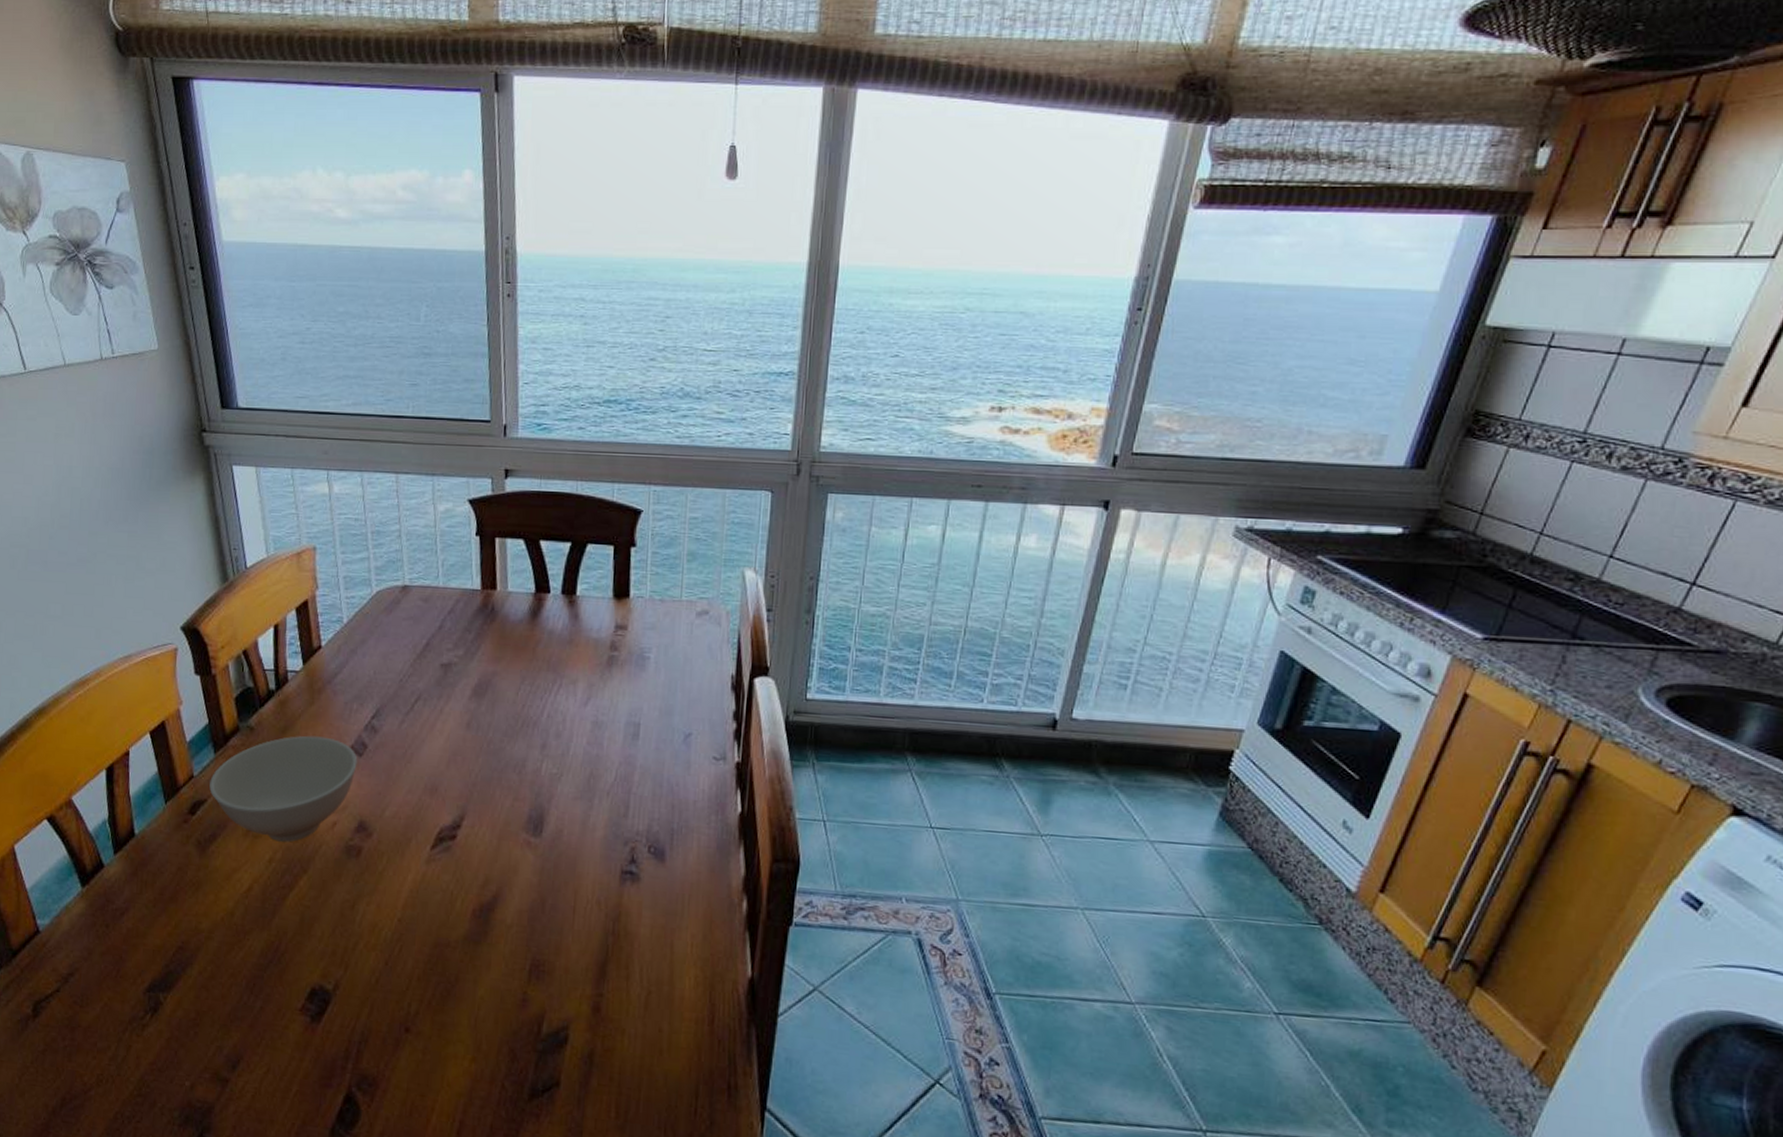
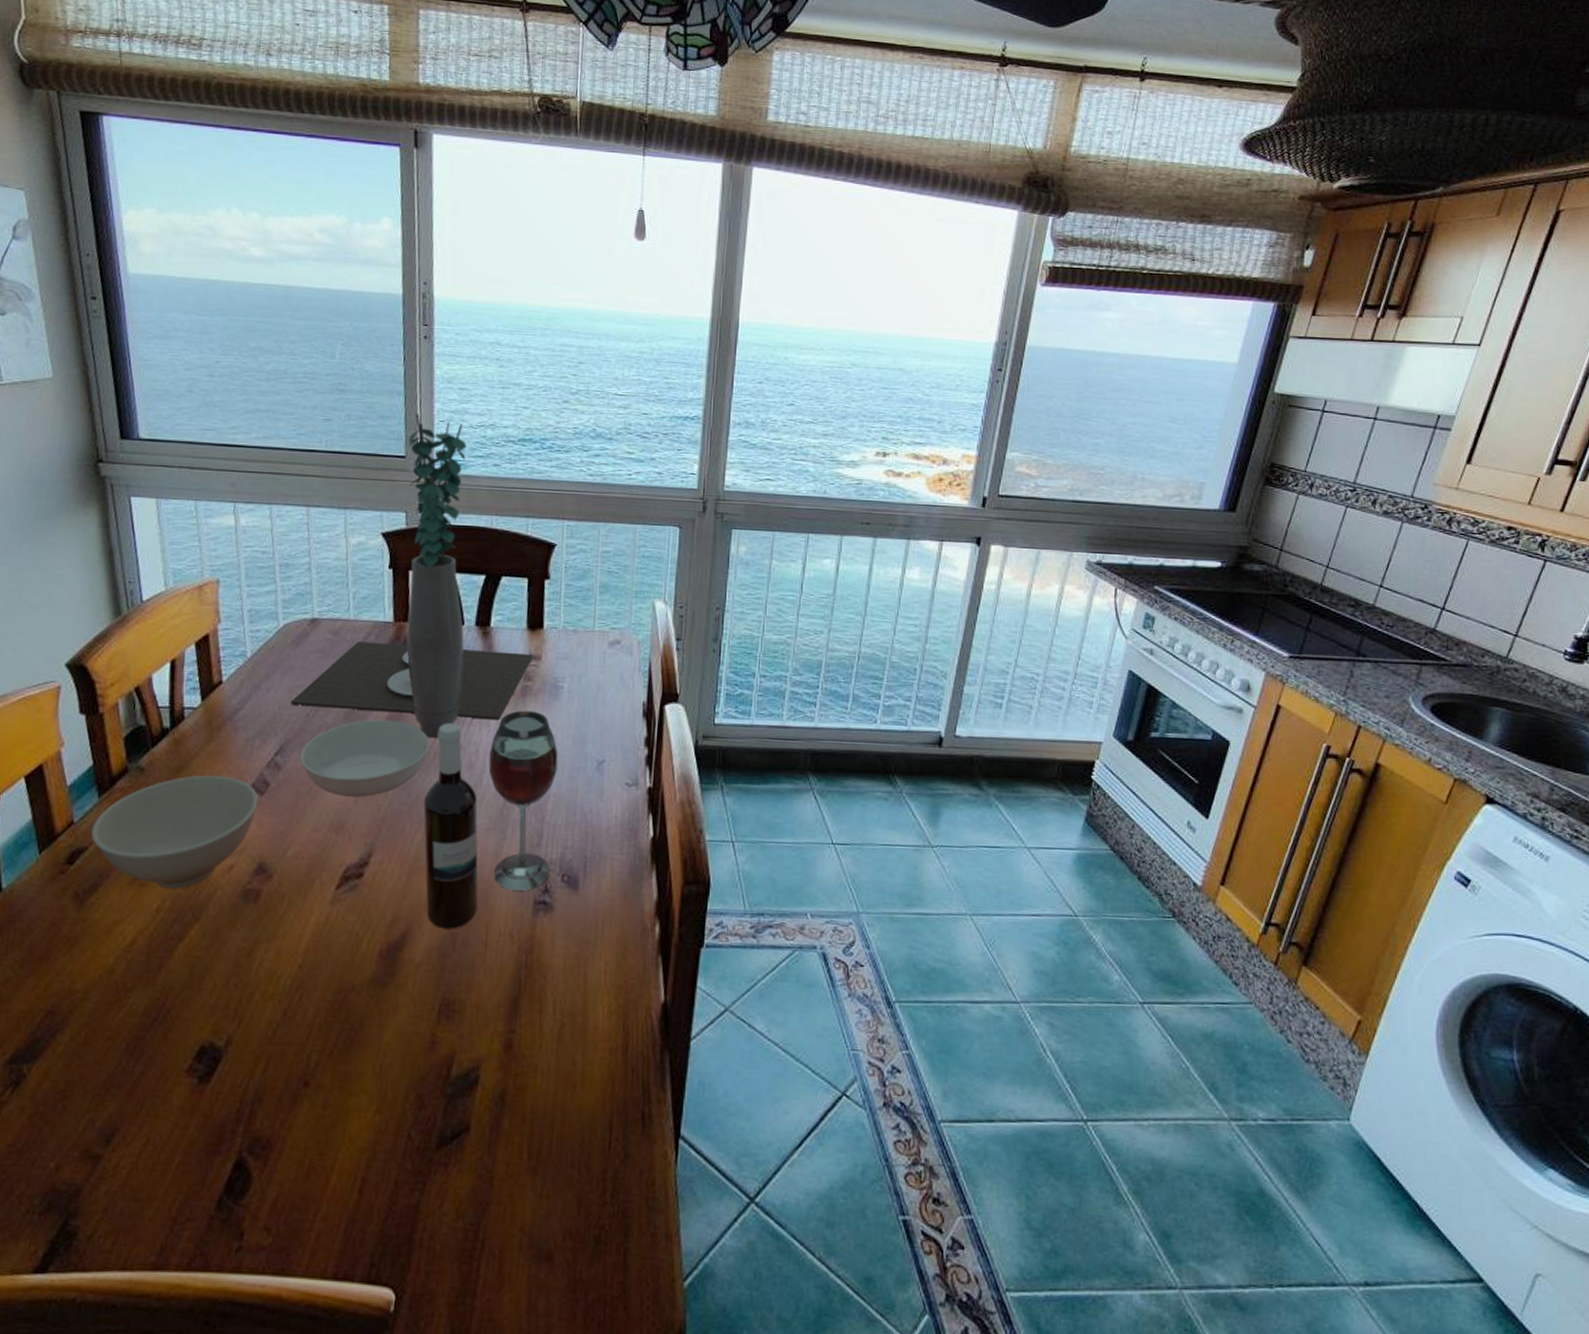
place setting: none [384,609,619,690] -> present [290,642,533,720]
bowl: none [395,686,518,762] -> present [300,719,430,797]
vase: none [493,376,552,706] -> present [406,414,467,738]
wine bottle: none [512,691,566,894] -> present [423,722,478,929]
wineglass: none [575,680,645,860] -> present [488,710,559,891]

